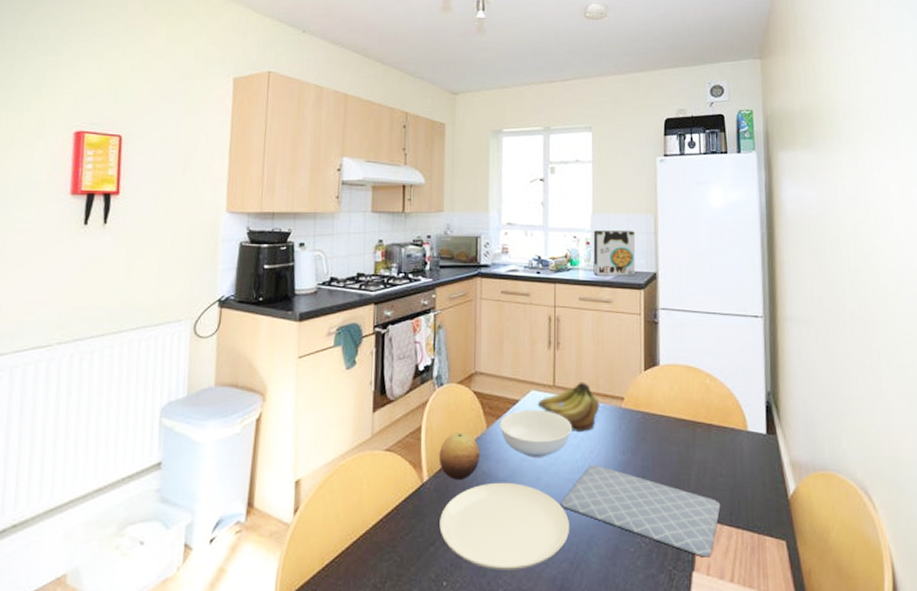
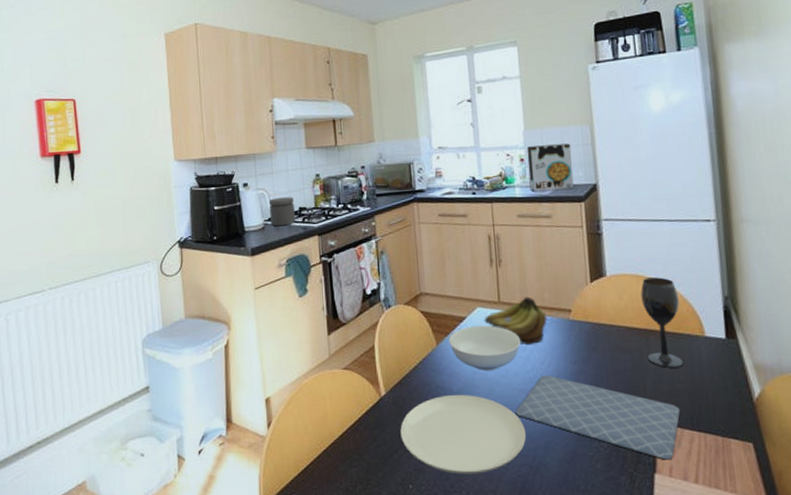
jar: none [324,261,352,292] -> present [269,197,295,227]
fruit: present [438,432,481,480] -> none [393,350,433,393]
wine glass: none [691,369,727,461] -> present [640,277,684,368]

